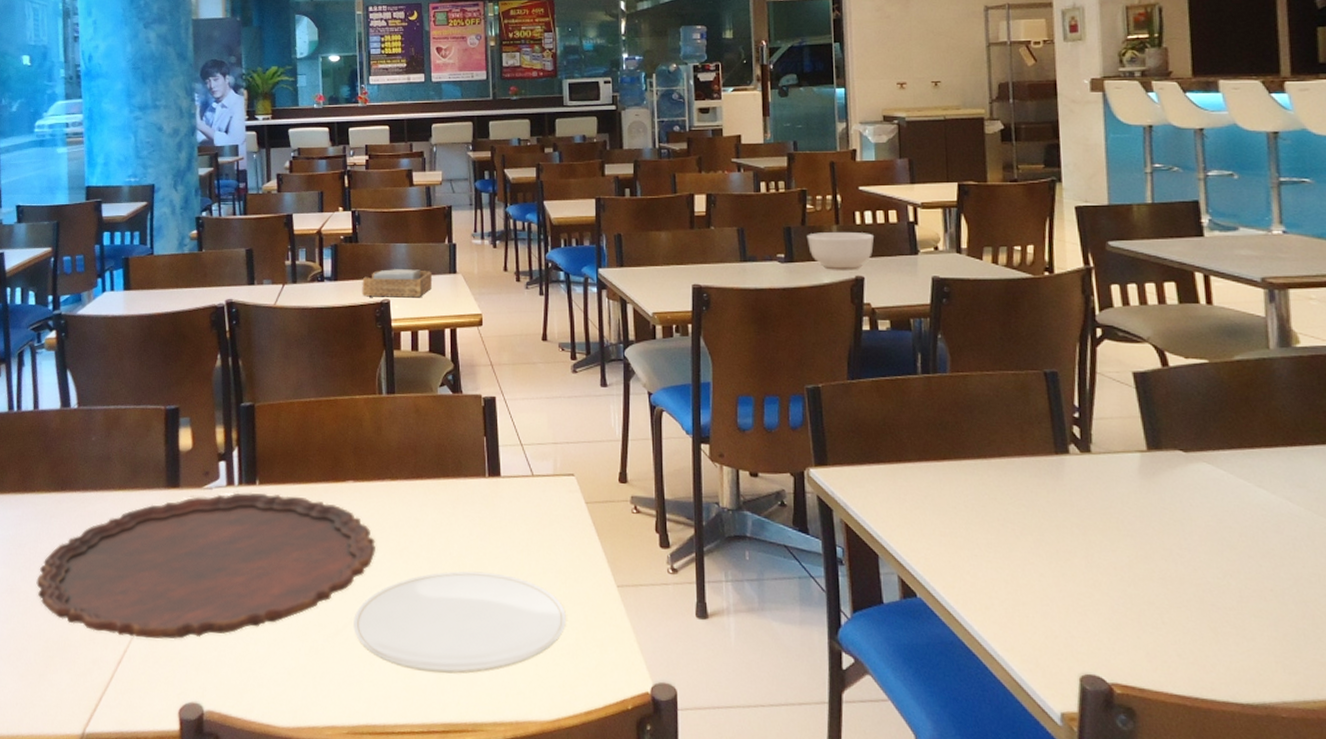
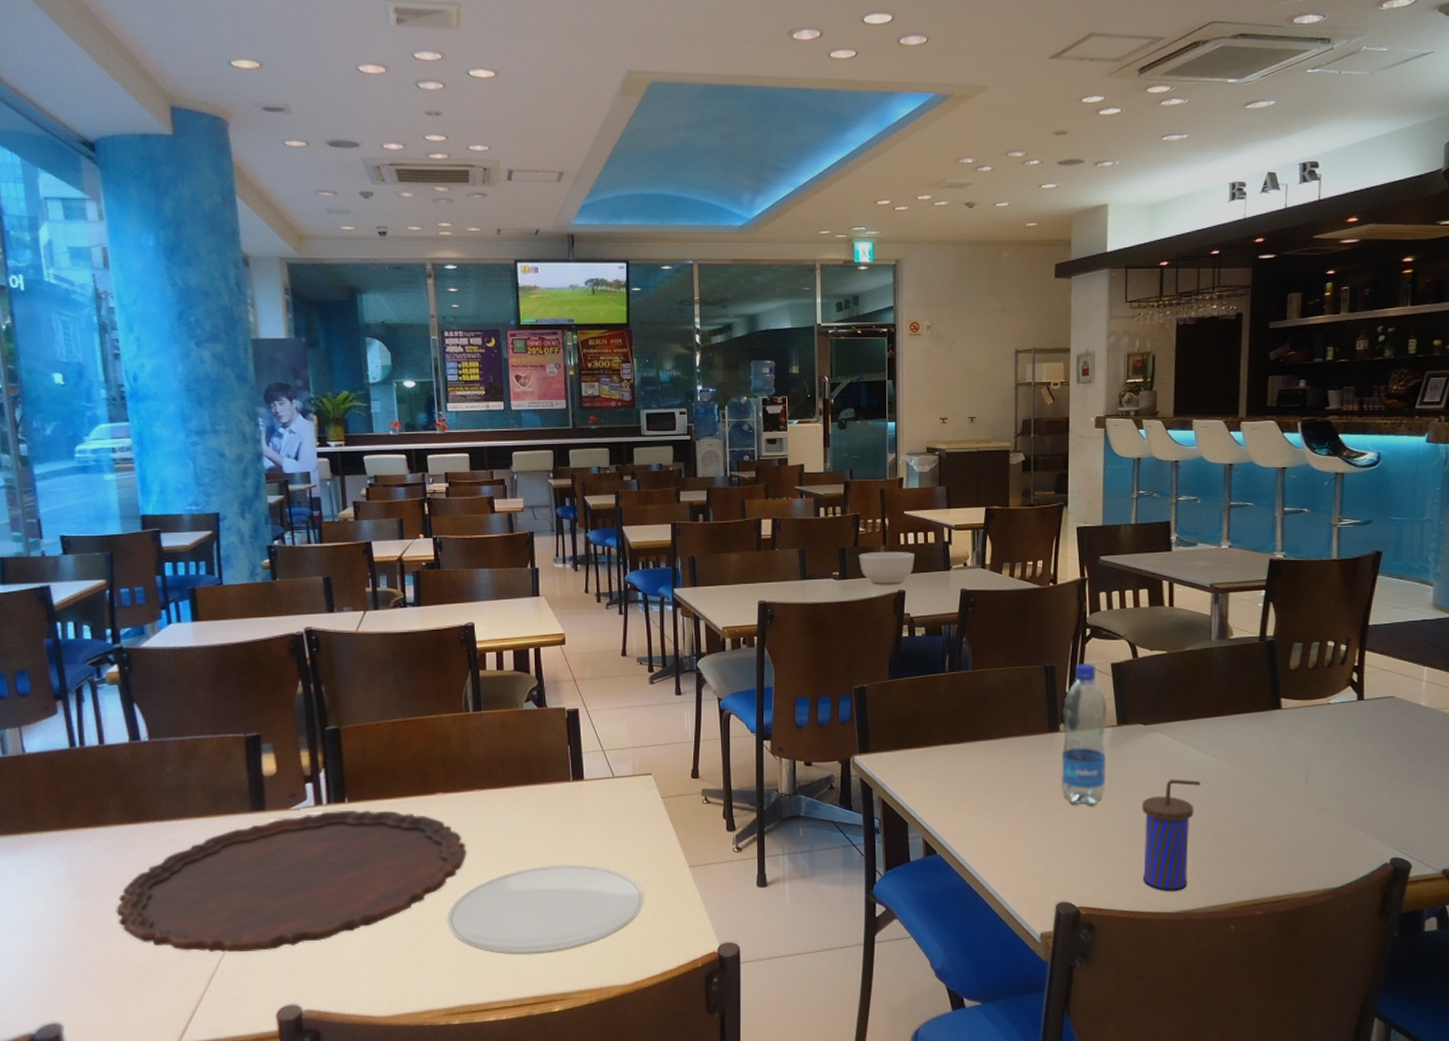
napkin holder: present [362,269,433,298] -> none [446,593,516,621]
bottle: none [1070,371,1137,553] -> present [1061,664,1107,807]
beverage cup: none [1190,524,1272,677] -> present [1142,779,1201,892]

